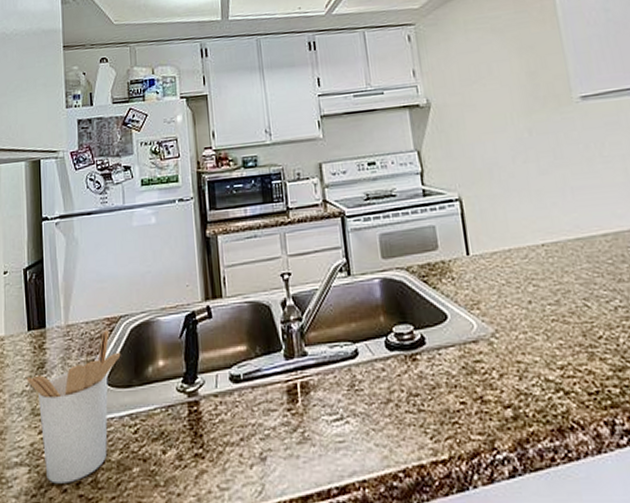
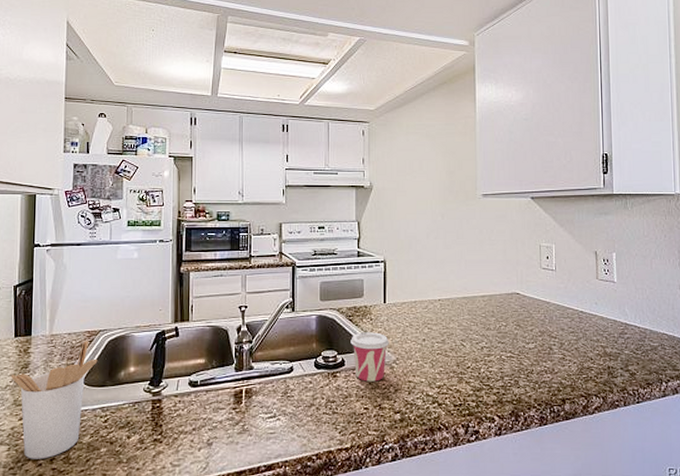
cup: none [429,296,482,365] -> present [350,332,389,382]

